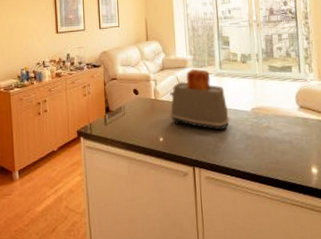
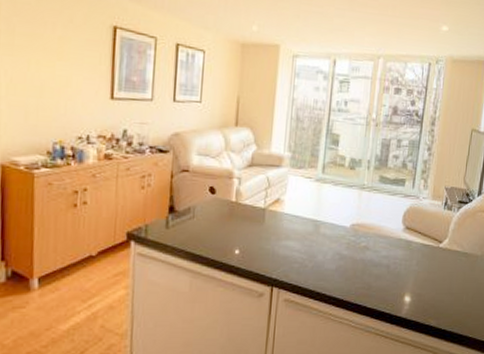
toaster: present [170,69,230,131] -> none [252,170,324,247]

